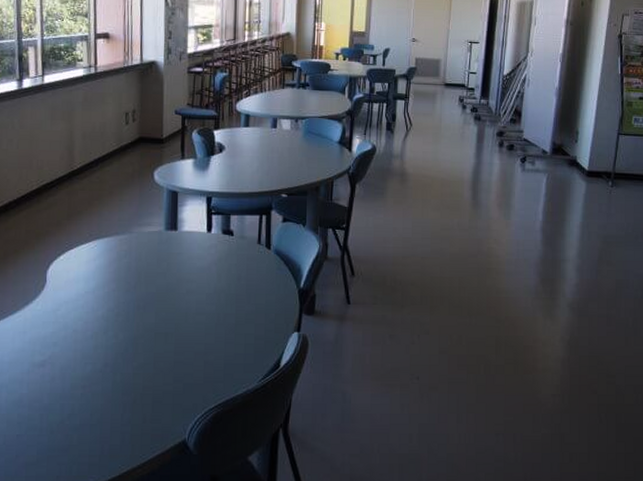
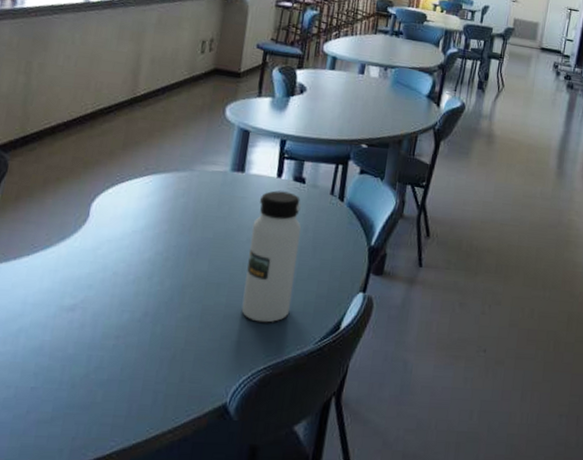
water bottle: none [189,244,235,366] -> present [241,190,302,323]

